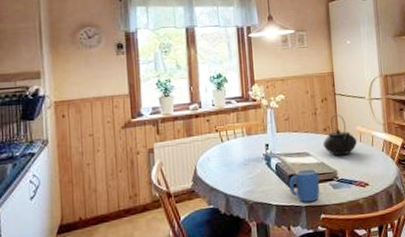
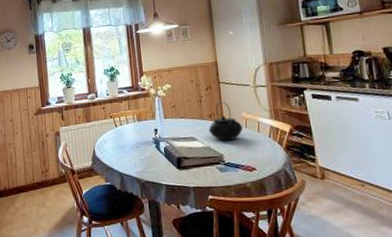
mug: present [288,168,320,202] -> none [176,152,207,183]

